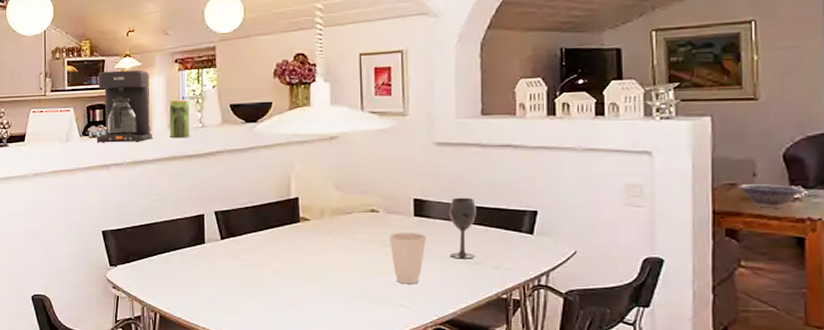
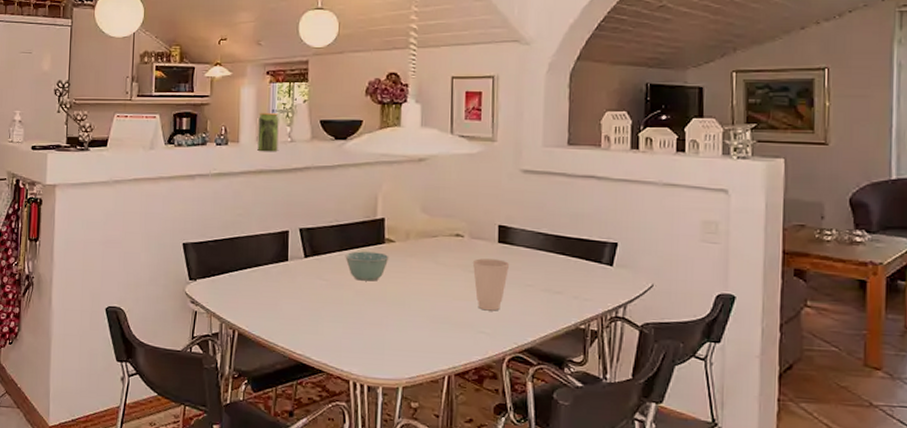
coffee maker: present [96,69,152,143] -> none [182,79,240,155]
bowl: none [261,231,305,260] -> present [345,251,389,281]
wine glass: present [449,197,476,259] -> none [531,225,559,288]
decorative bowl: present [737,184,804,208] -> none [806,226,868,251]

